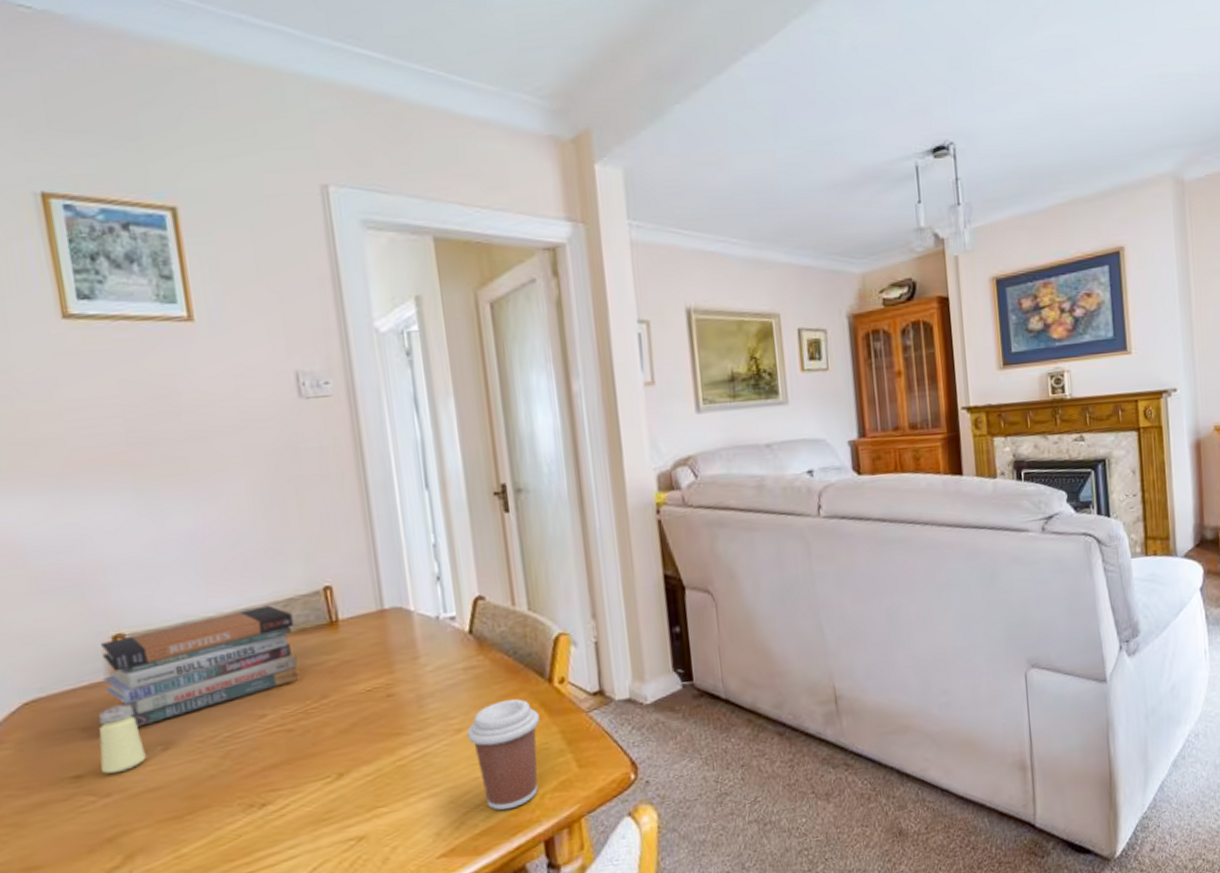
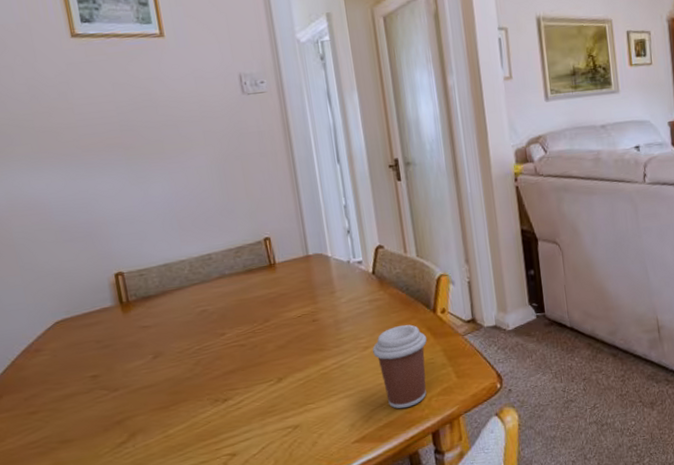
saltshaker: present [98,703,146,774] -> none [107,323,142,375]
book stack: present [101,605,298,727] -> none [107,252,248,341]

